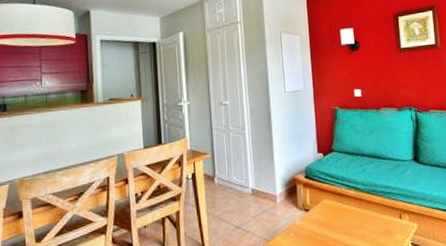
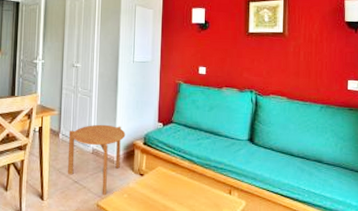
side table: none [224,162,285,238] -> present [67,124,126,196]

